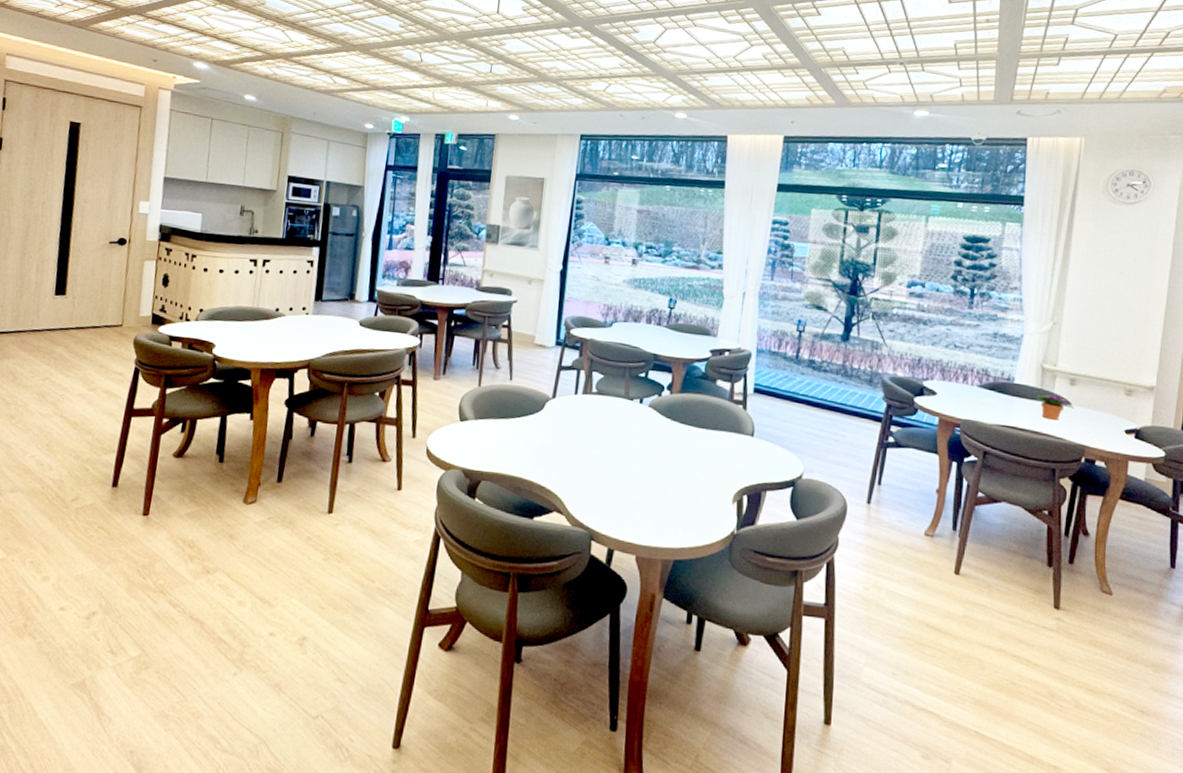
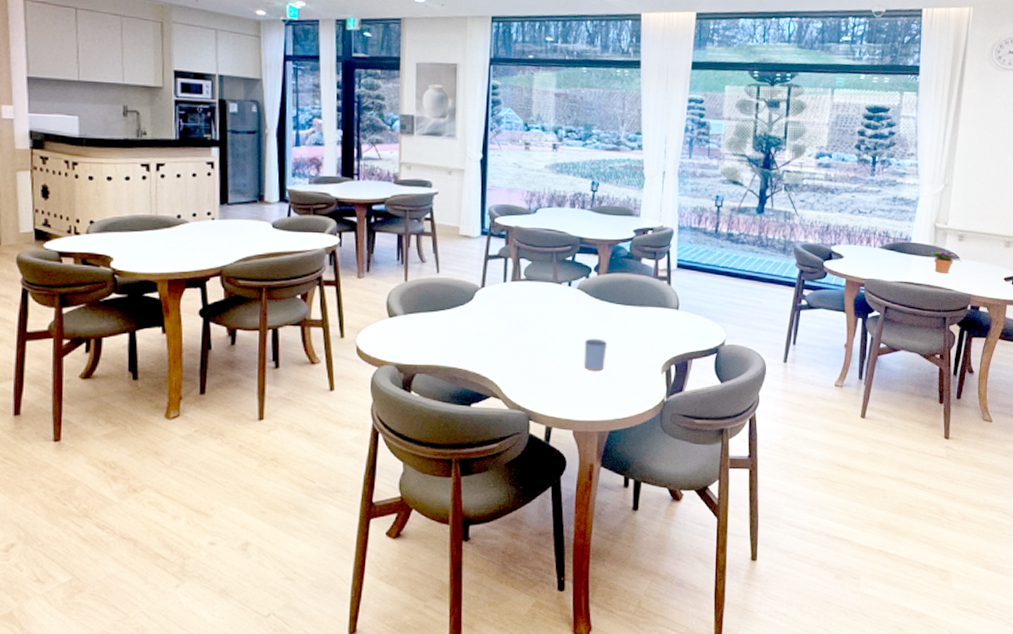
mug: none [651,459,676,495] -> present [583,338,607,372]

